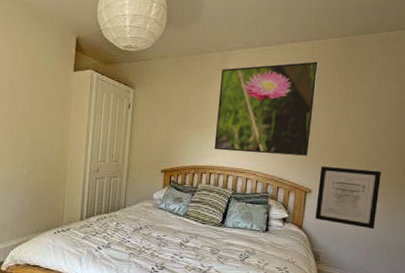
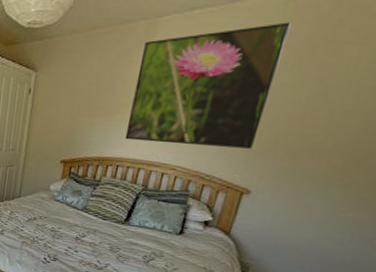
wall art: present [315,166,381,230] -> none [250,162,368,245]

